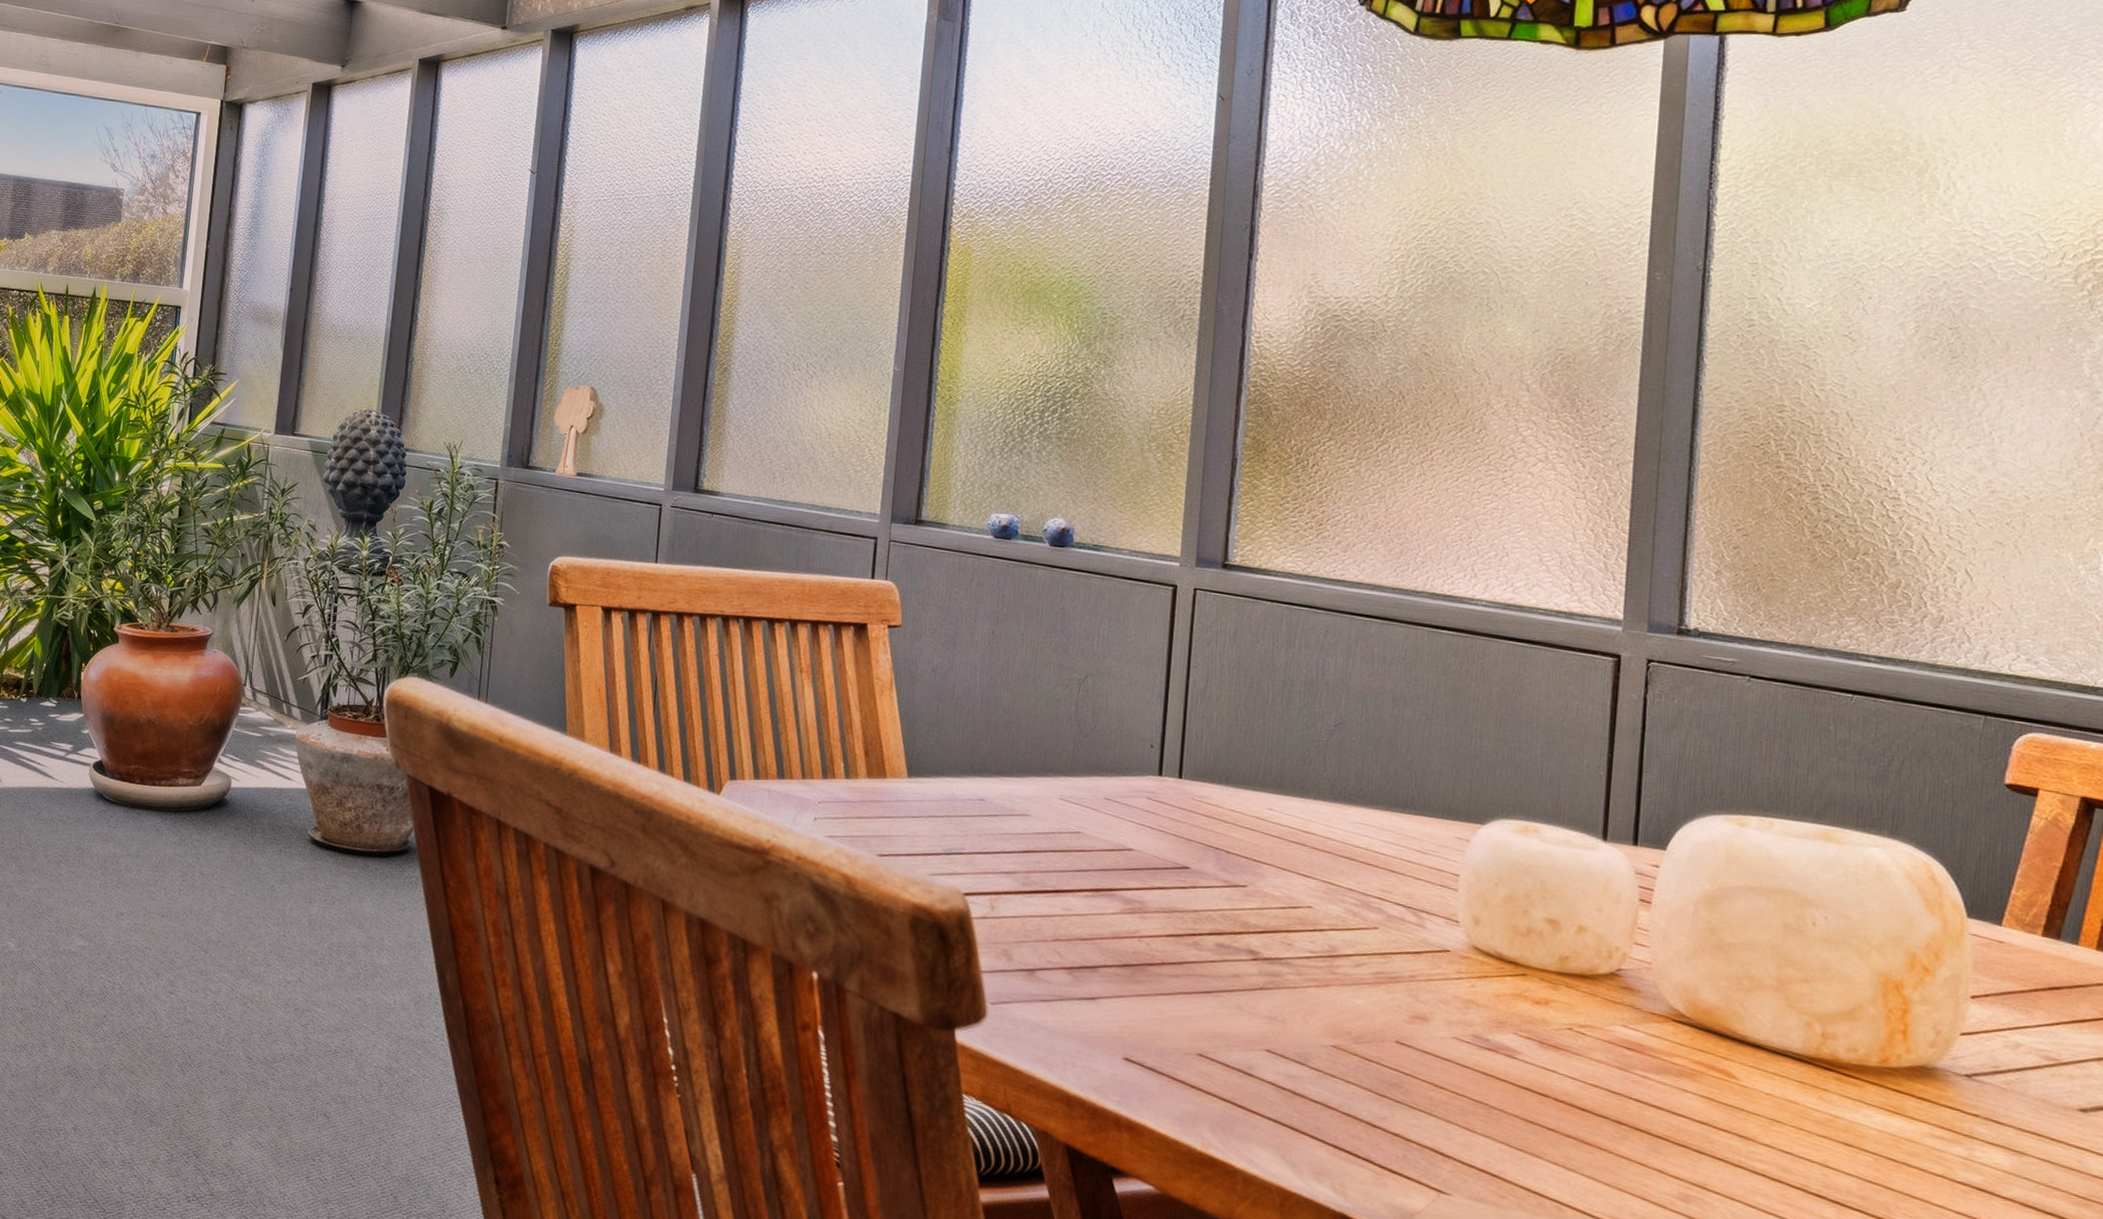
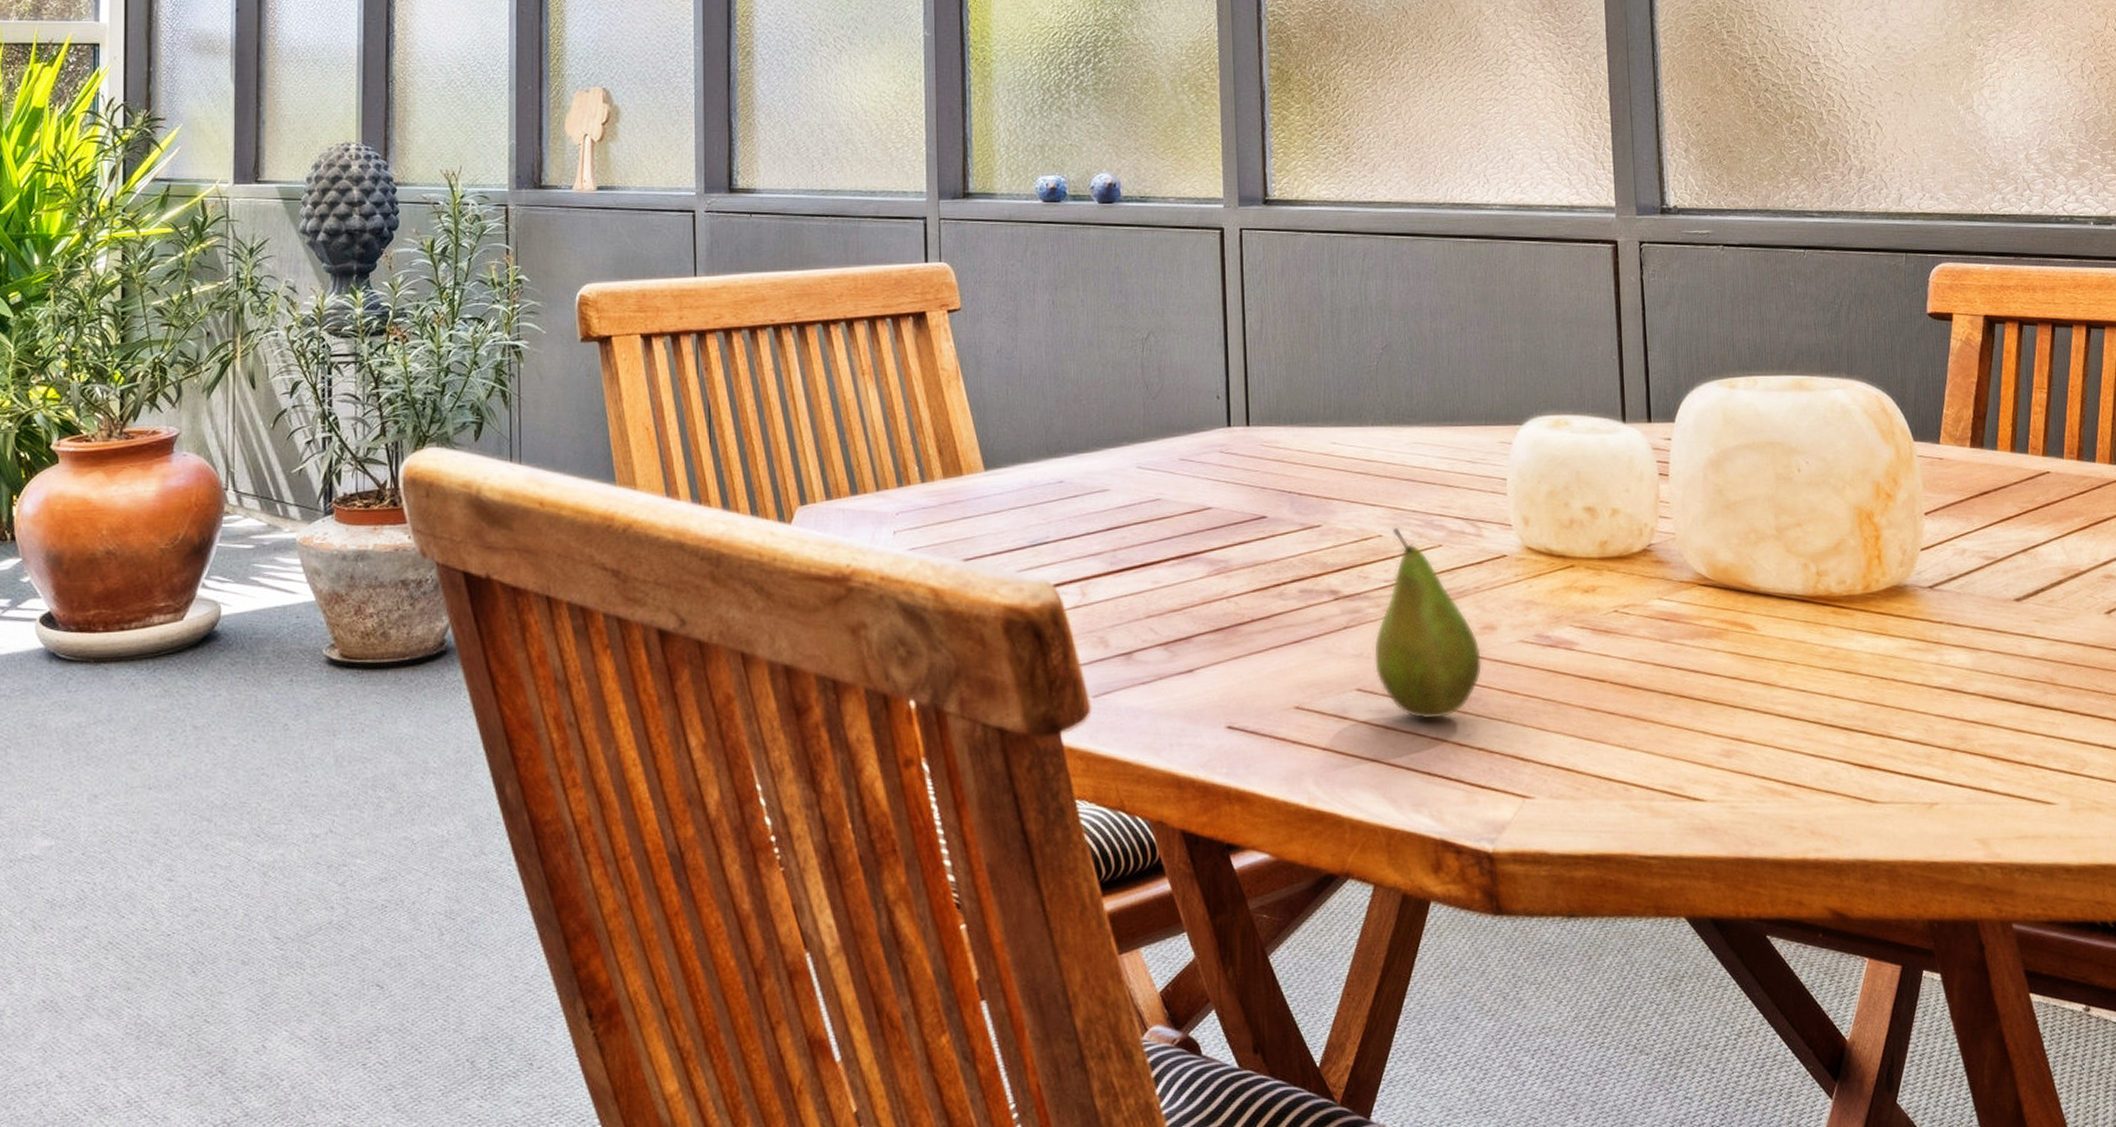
fruit: none [1287,901,1410,1097] -> present [1373,527,1483,720]

